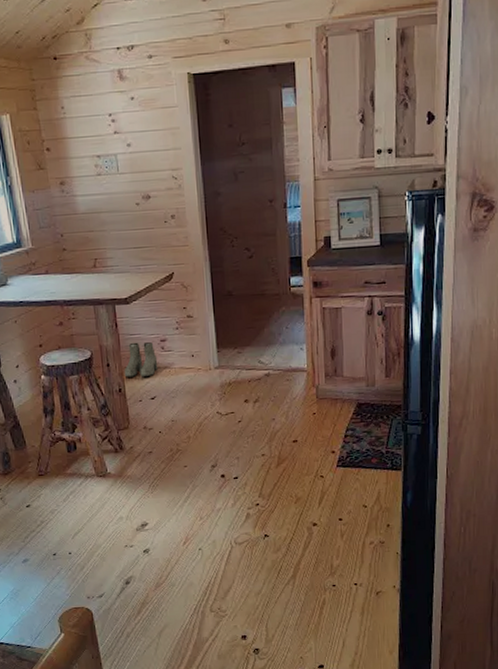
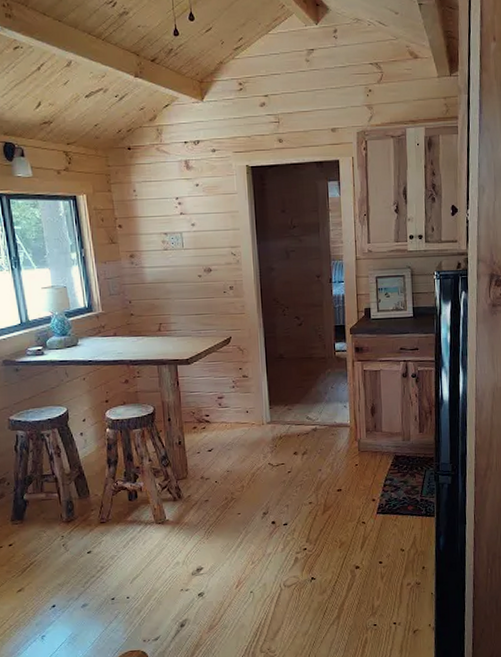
boots: present [124,342,158,378] -> none [184,399,216,431]

